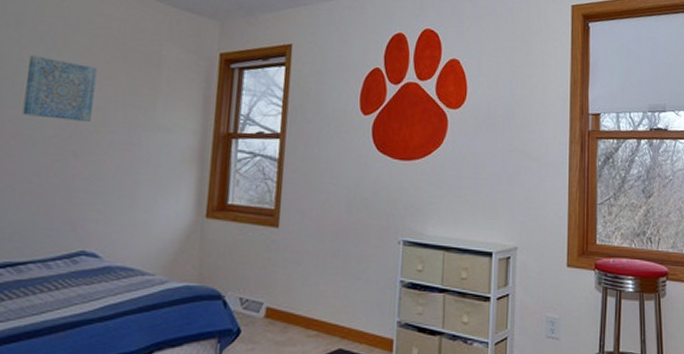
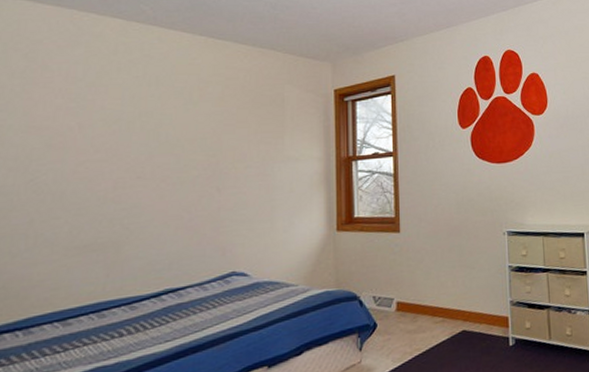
wall art: present [22,55,97,121] -> none [169,108,230,161]

